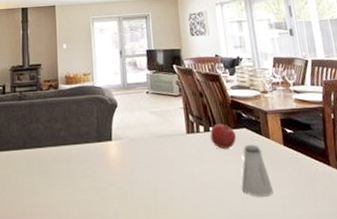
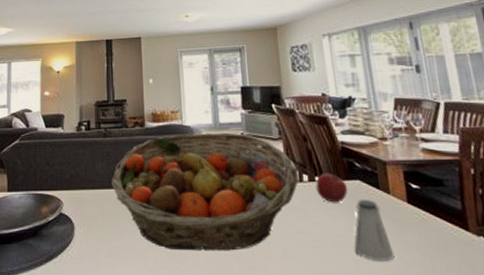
fruit basket: none [26,91,196,203] -> present [111,132,298,251]

